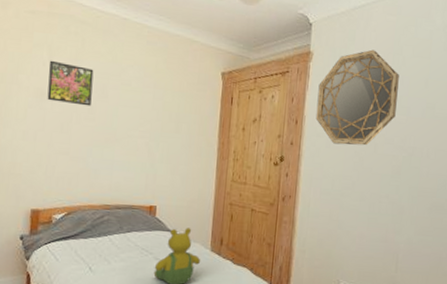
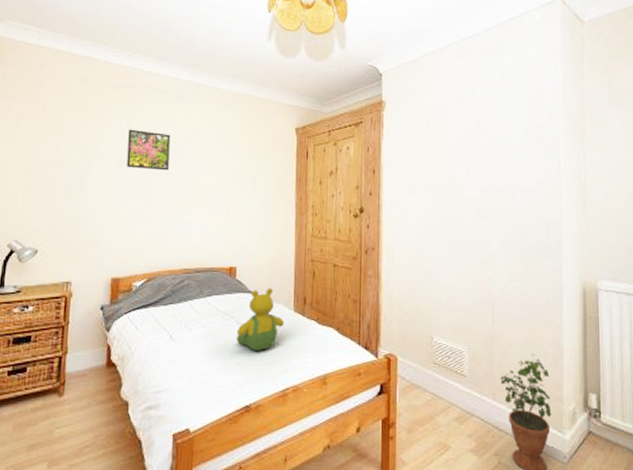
home mirror: present [316,49,399,146] -> none [393,94,475,192]

